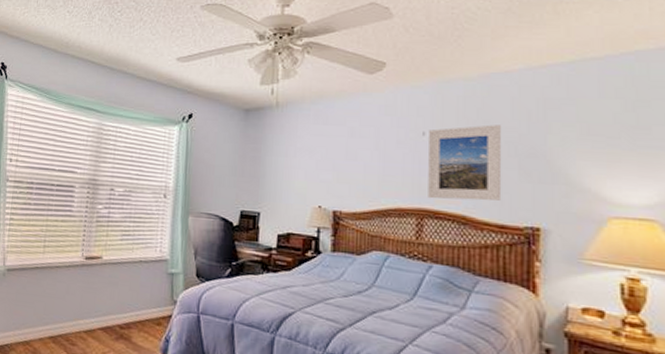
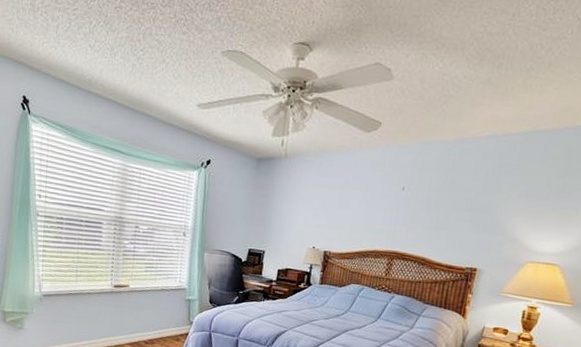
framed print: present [428,125,502,201] -> none [399,183,464,247]

